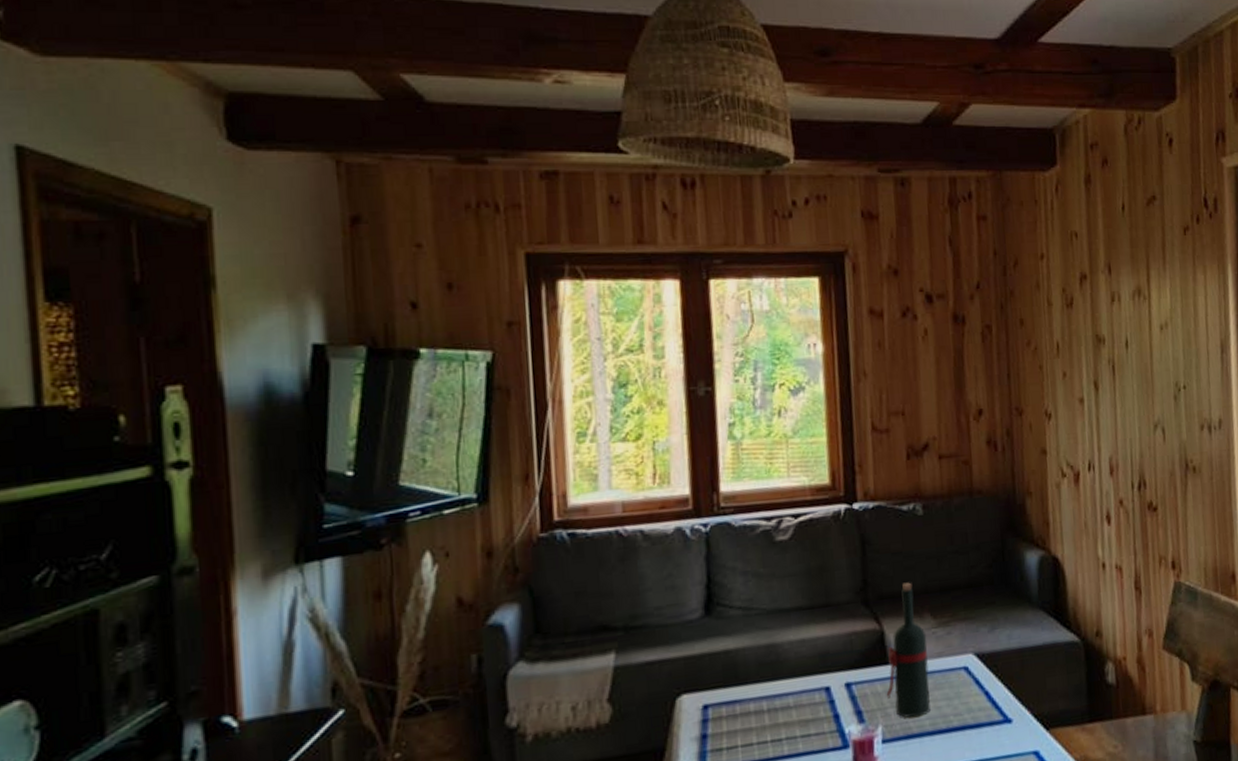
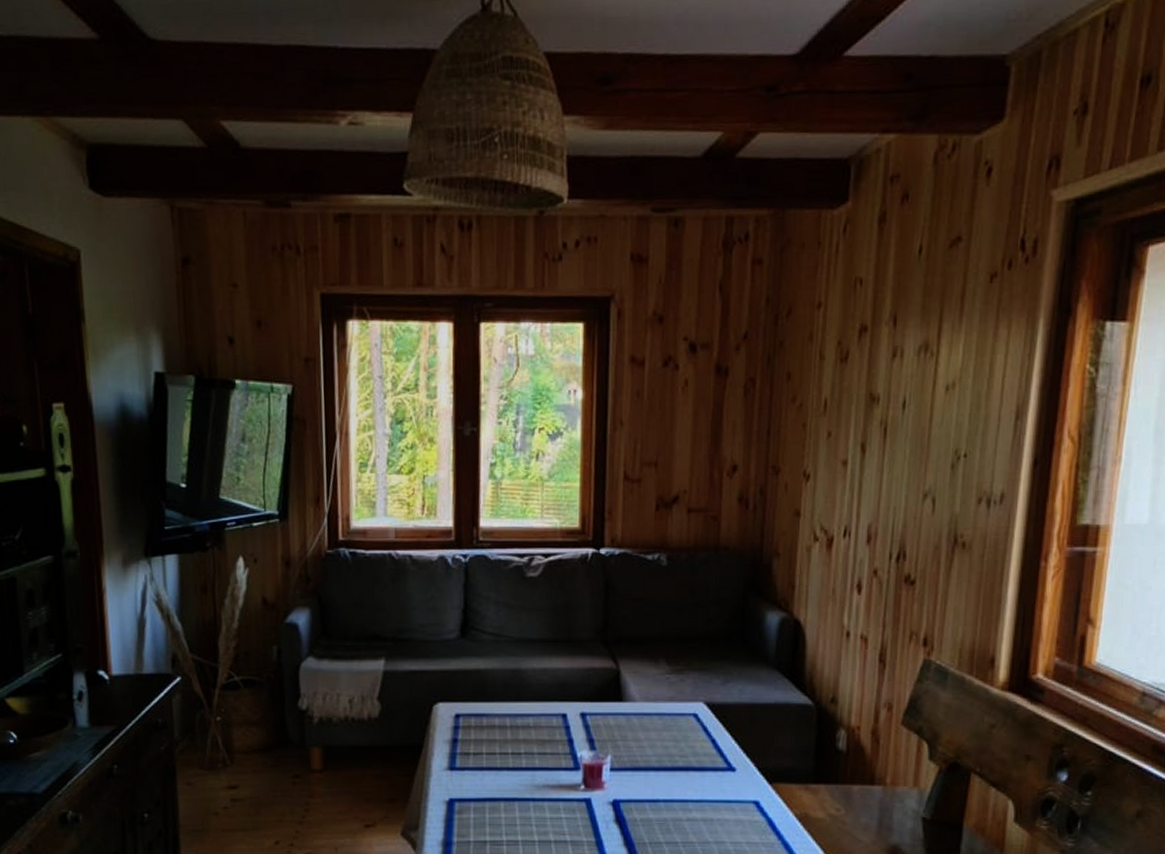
wine bottle: present [886,582,930,718] -> none [617,628,660,753]

